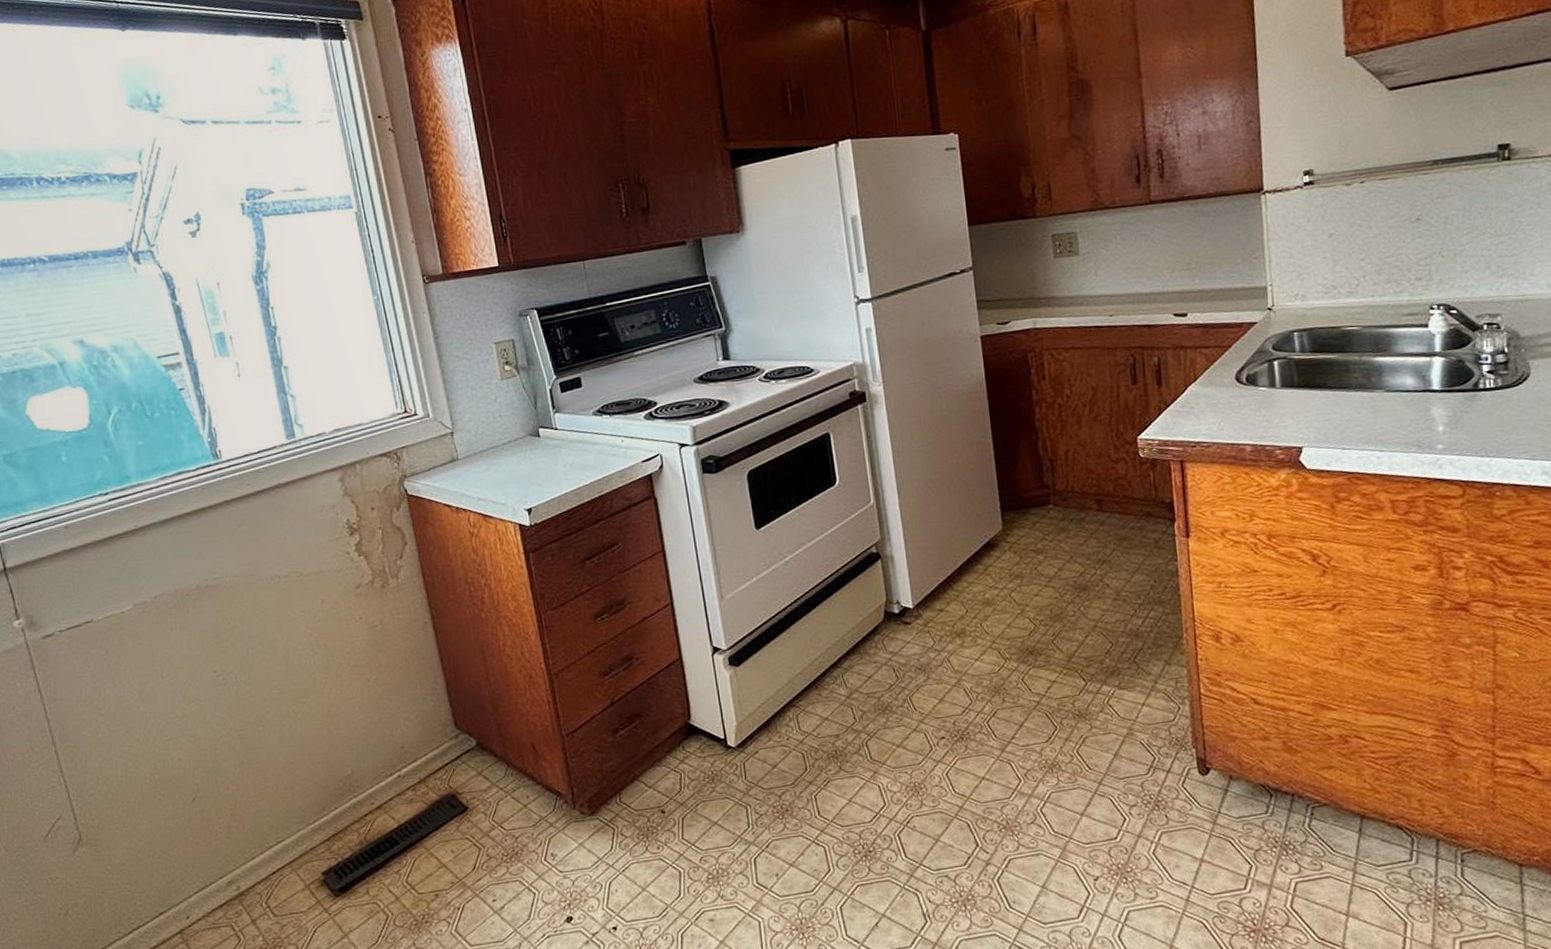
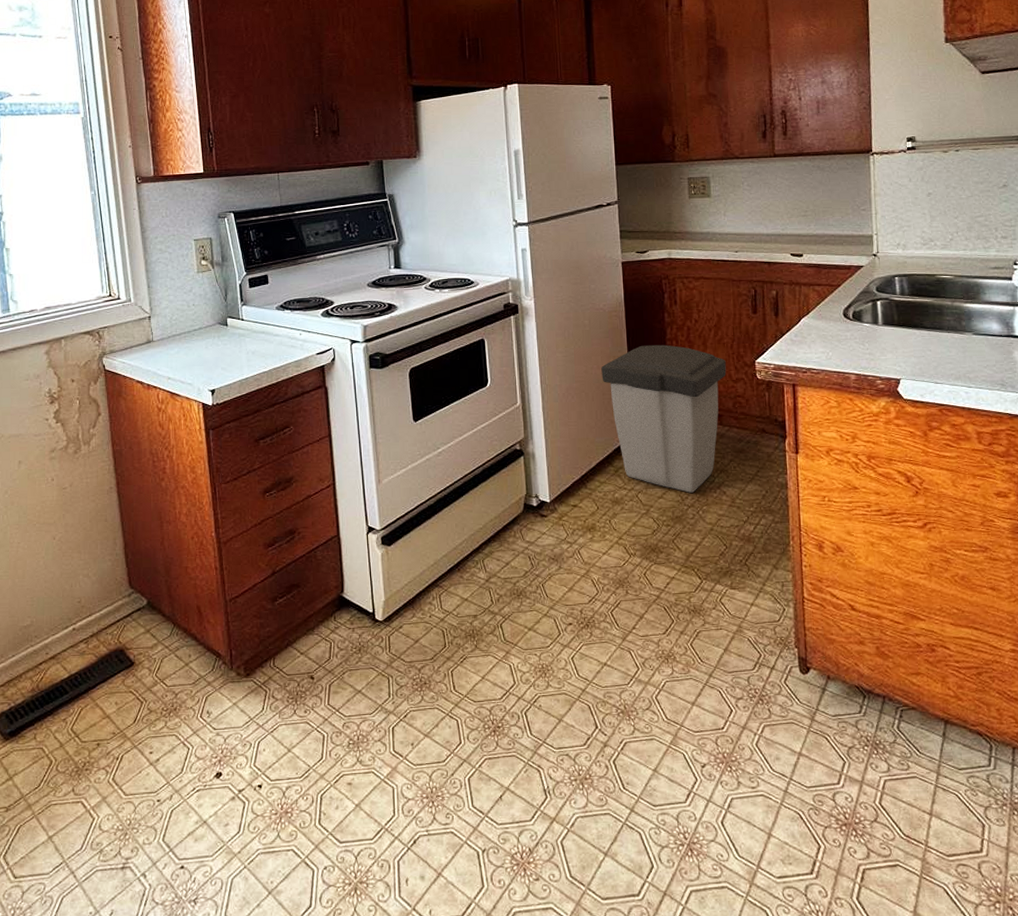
trash can: none [963,426,1105,588] -> present [601,344,727,493]

